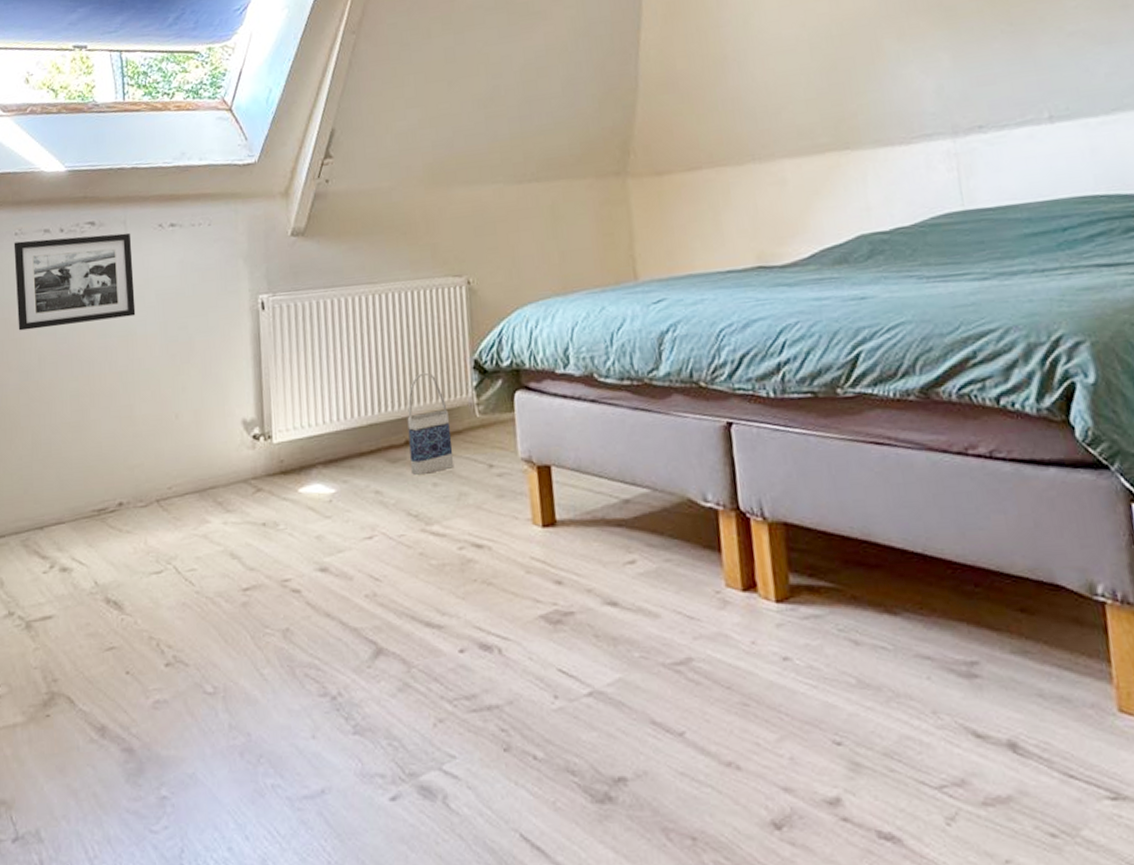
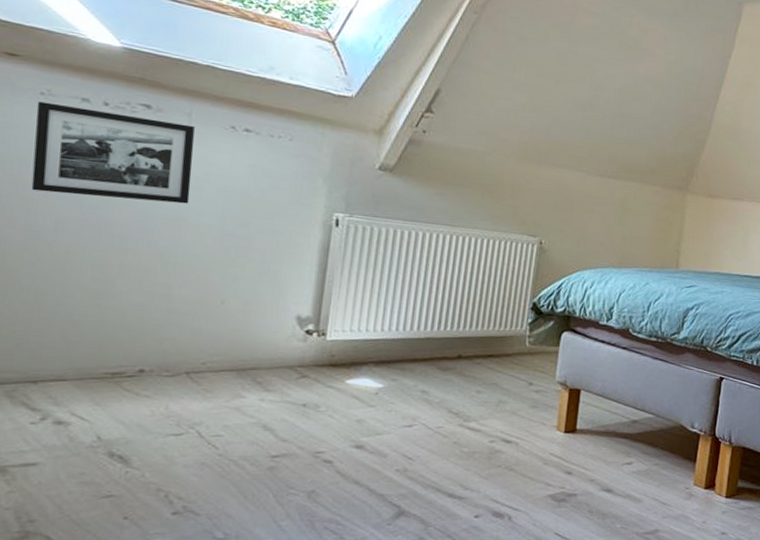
bag: present [407,372,455,475] -> none [459,305,502,383]

